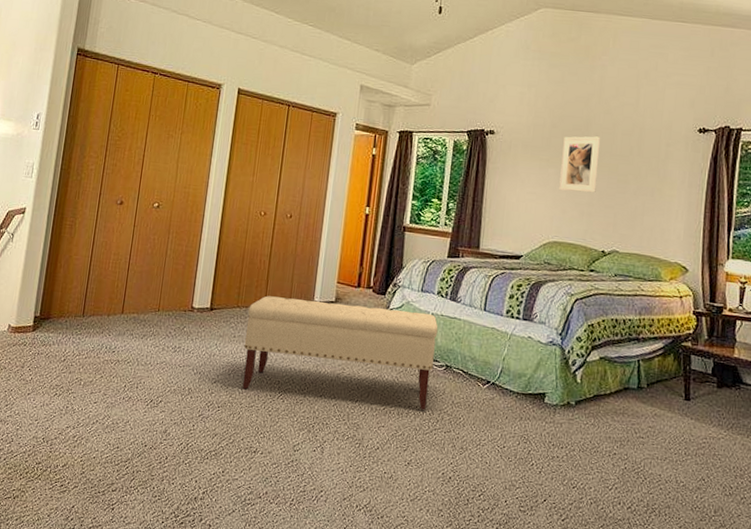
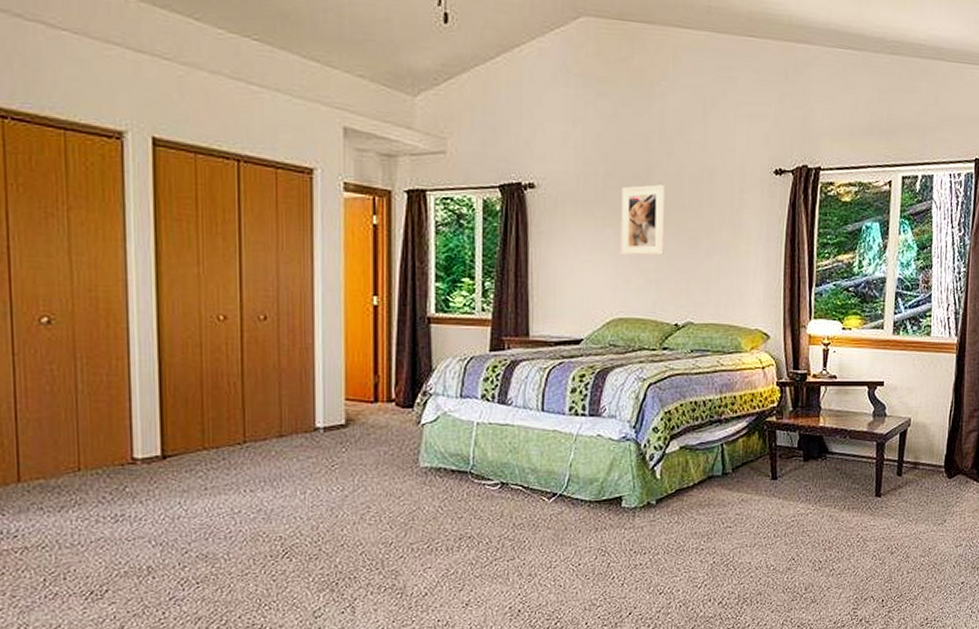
bench: present [242,295,438,410] -> none [221,423,487,555]

